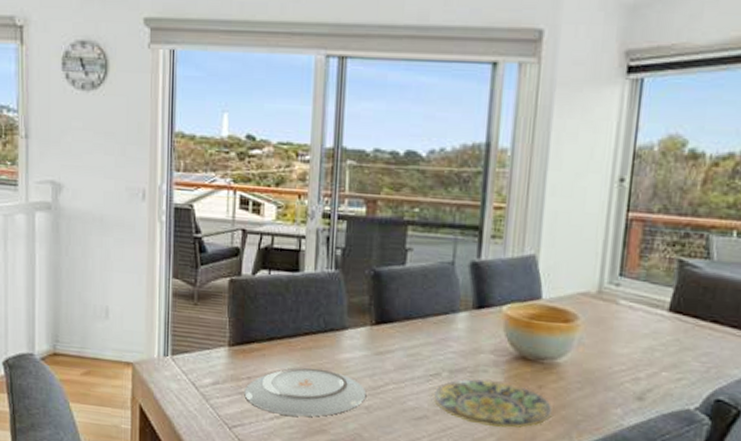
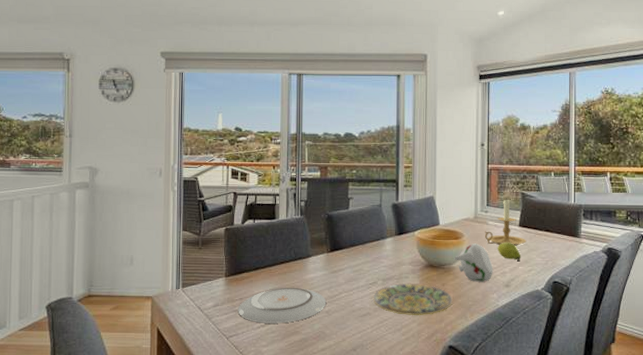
teapot: none [560,331,620,390] -> present [454,243,493,282]
candle holder: none [611,266,679,341] -> present [484,198,527,246]
fruit: none [630,333,668,365] -> present [498,242,521,262]

